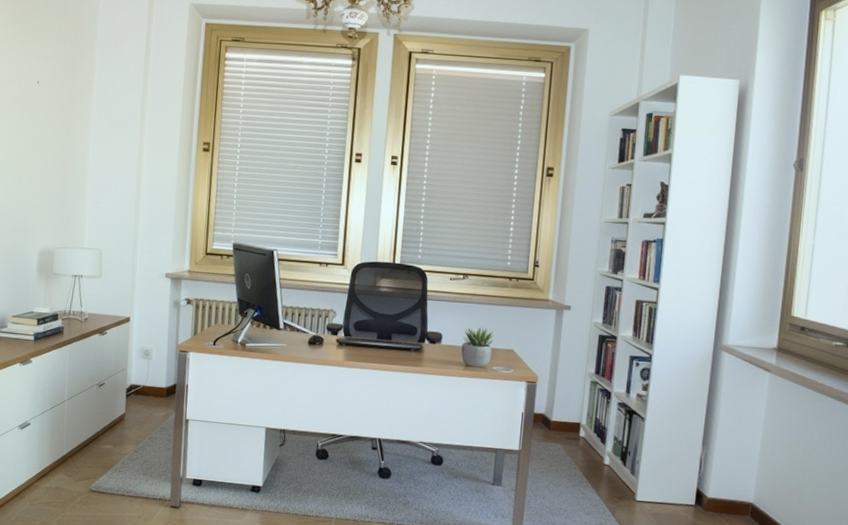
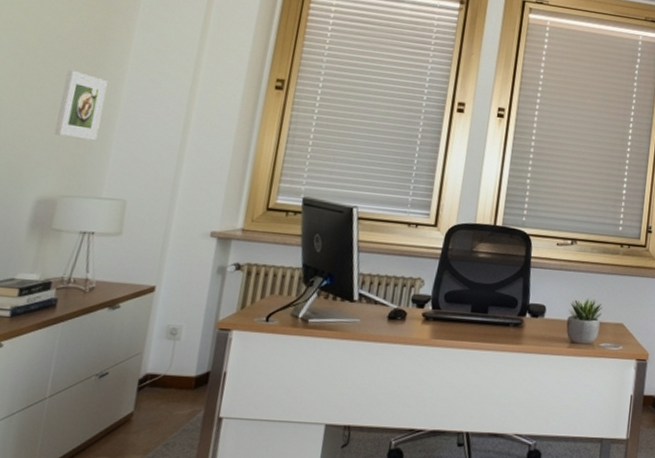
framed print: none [45,145,78,202] -> present [54,69,108,141]

